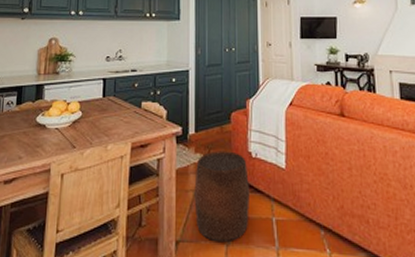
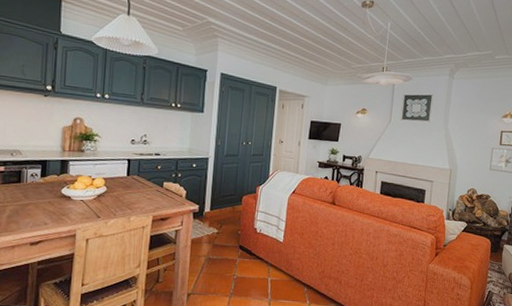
stool: present [194,151,251,243] -> none [205,226,253,295]

